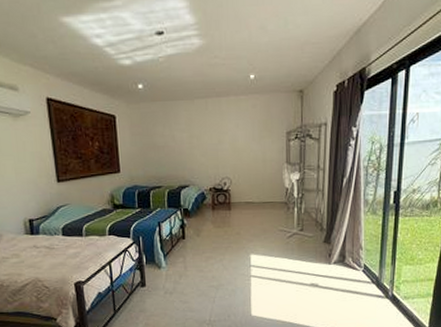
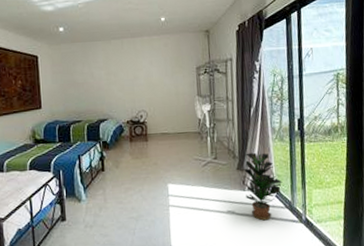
potted plant: none [328,225,371,295] -> present [242,152,283,221]

